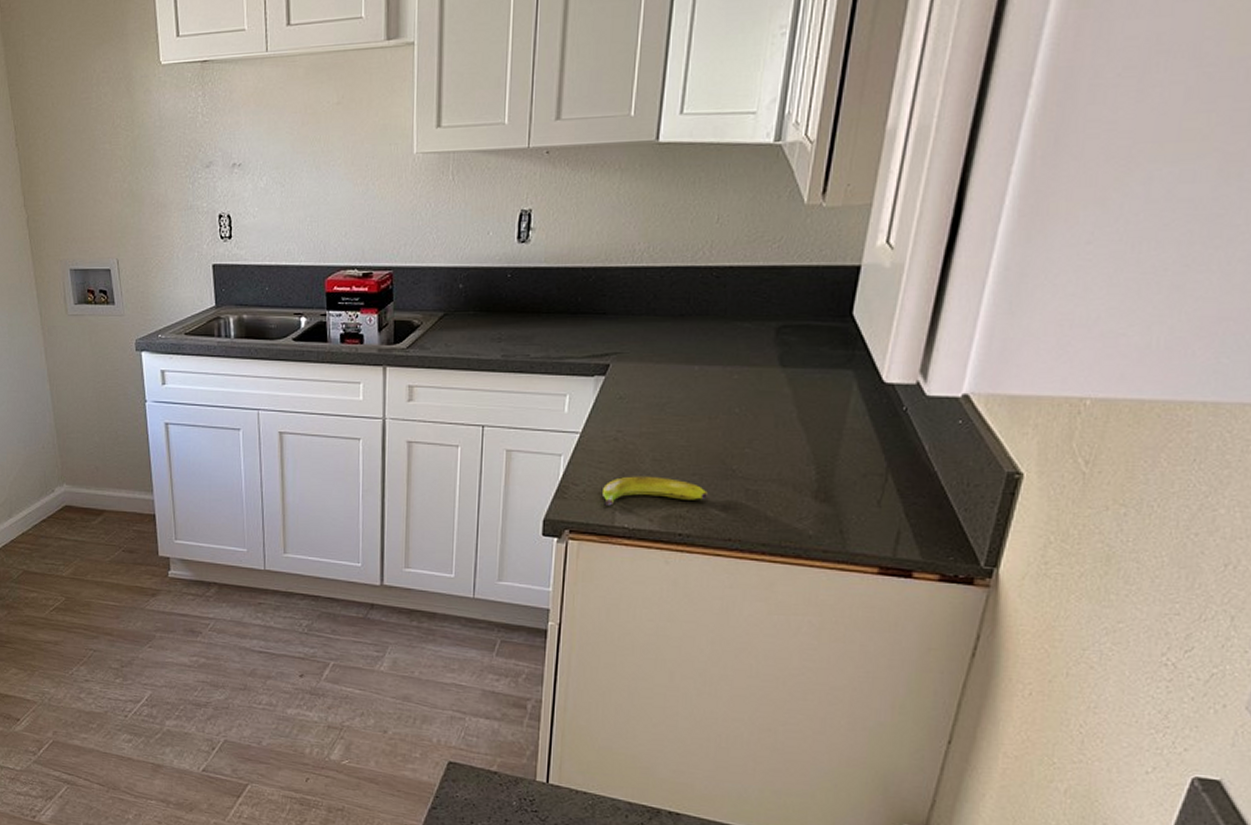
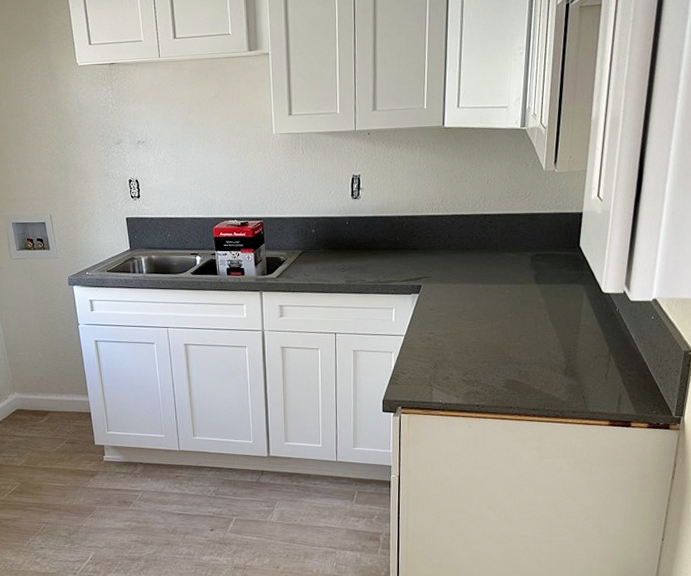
banana: present [603,476,708,507] -> none [423,365,494,389]

